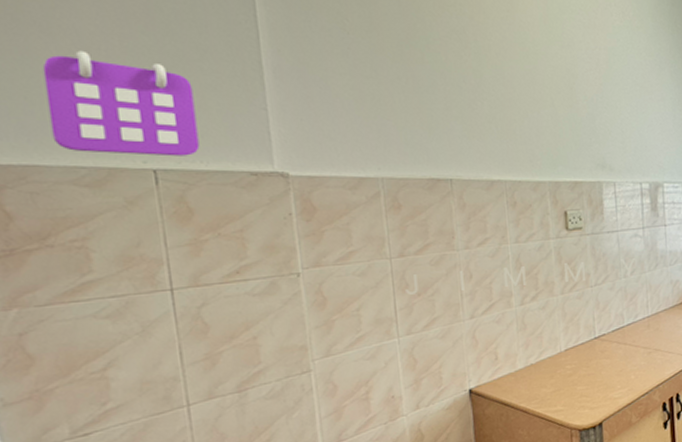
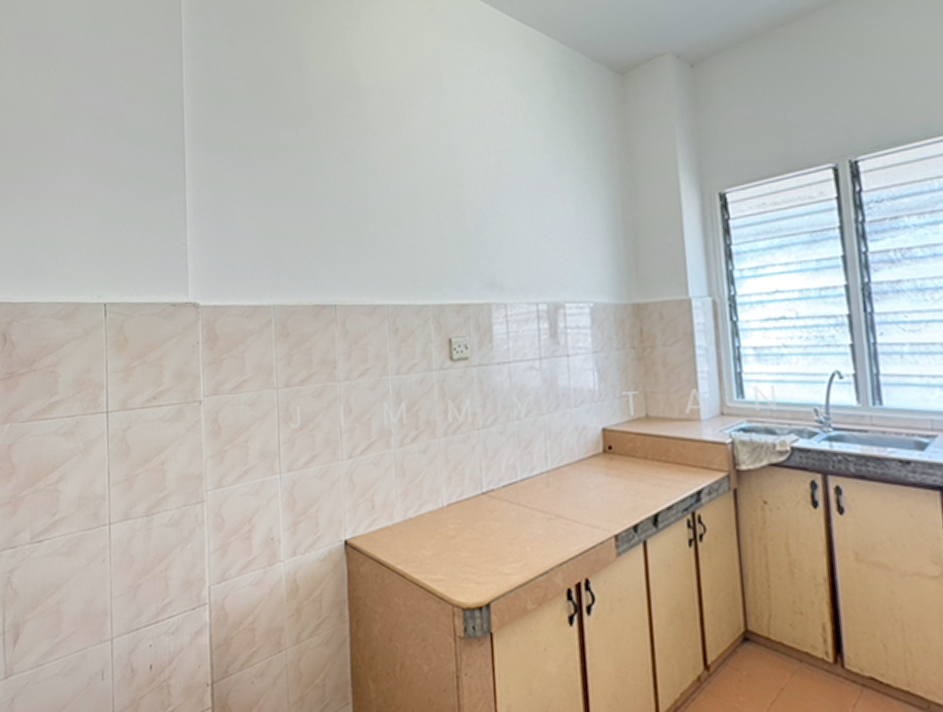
calendar: present [42,50,200,157] -> none [44,205,137,291]

